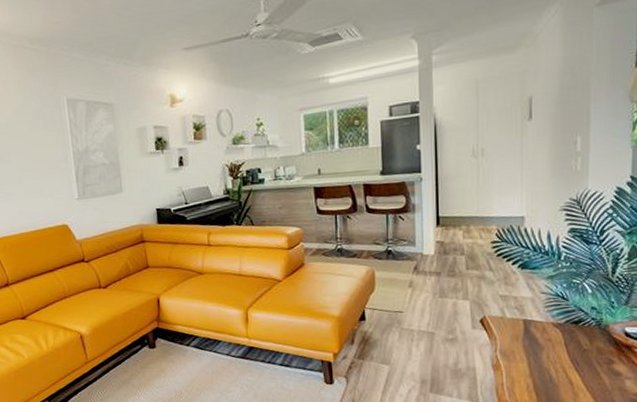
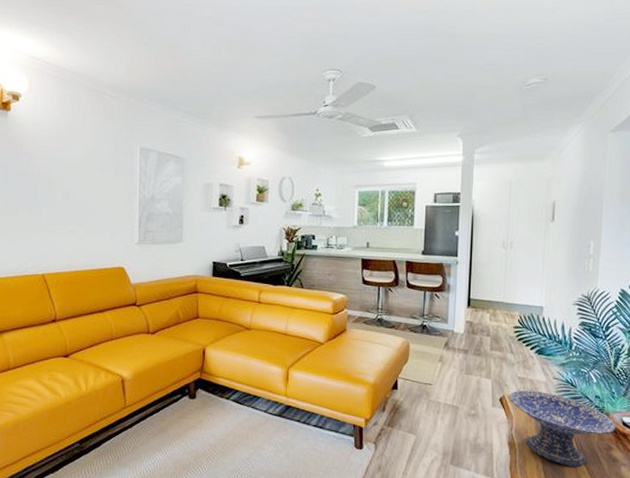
decorative bowl: none [491,308,618,385] -> present [509,390,616,467]

